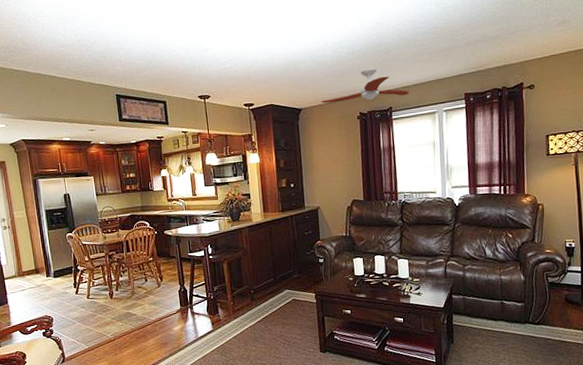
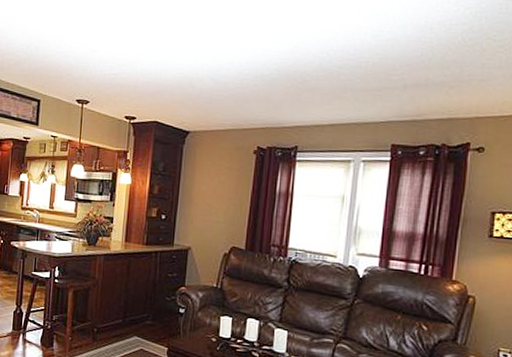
ceiling fan: present [321,68,409,103] -> none [213,98,322,136]

